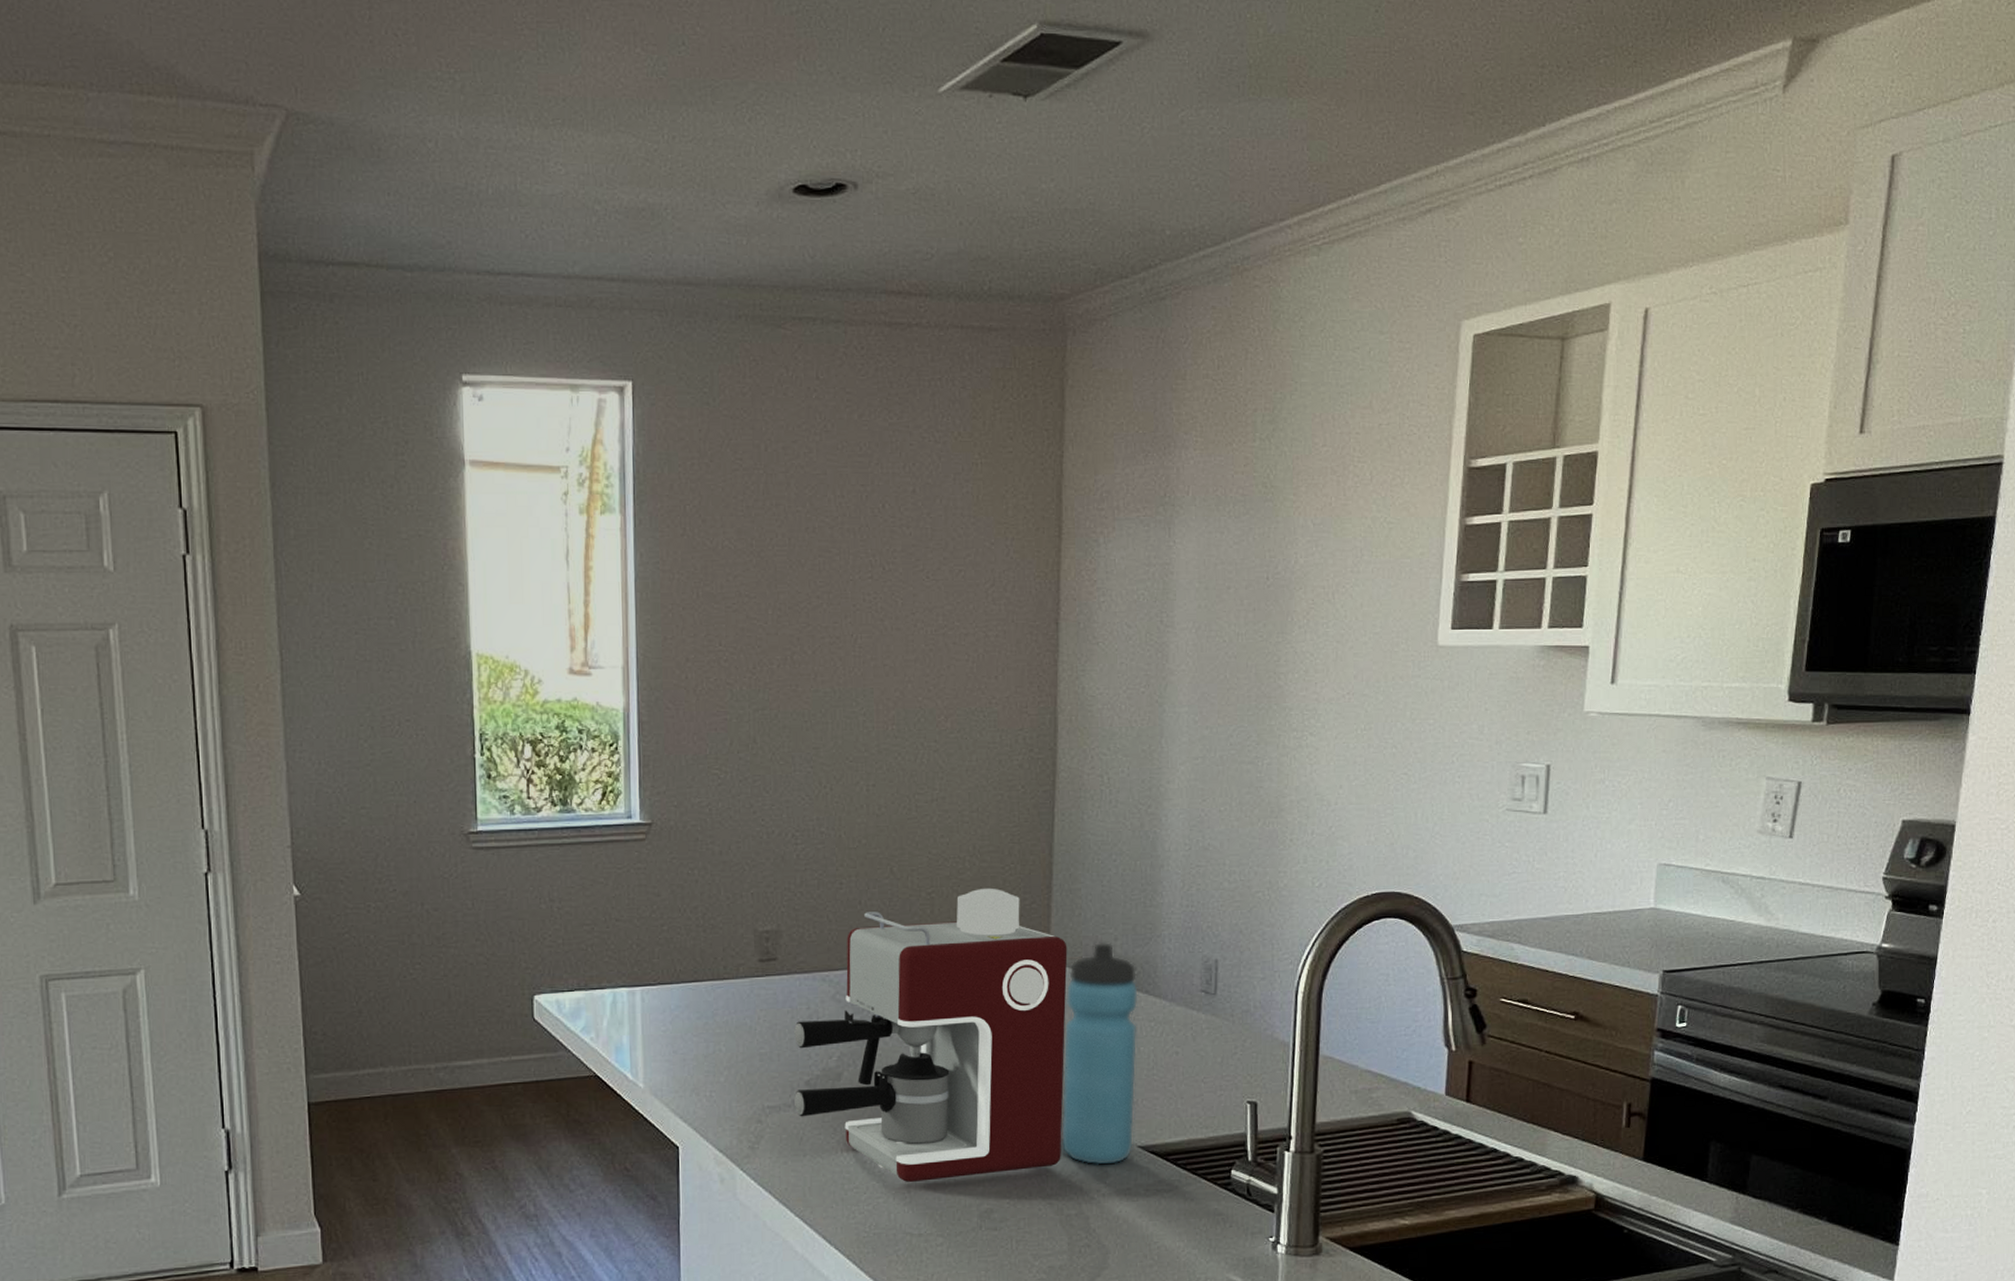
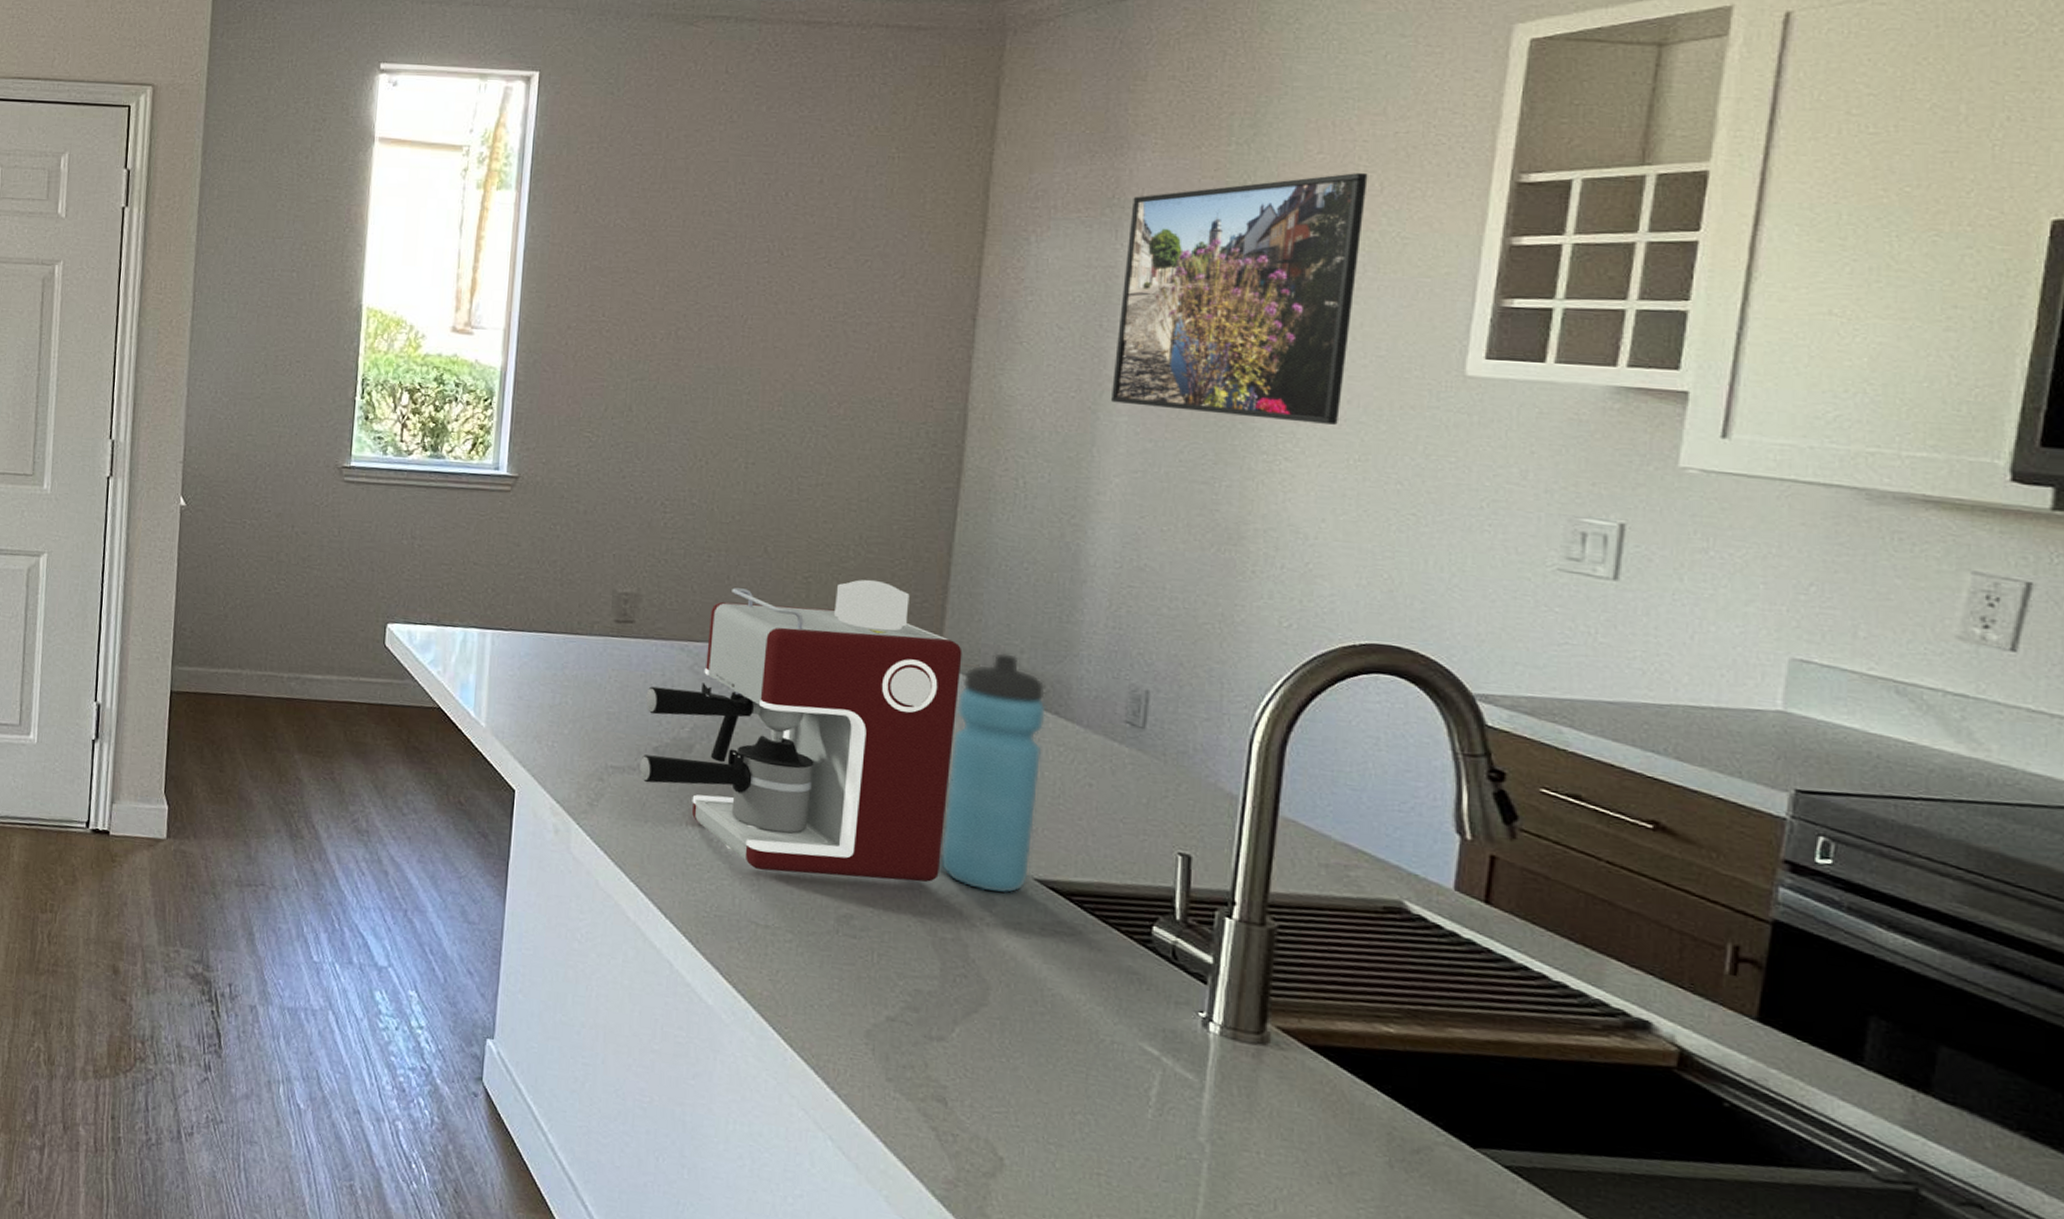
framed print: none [1174,464,1361,699] -> present [1111,173,1368,425]

